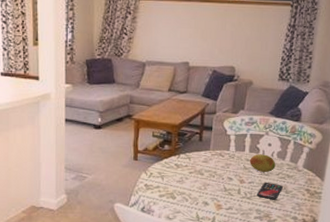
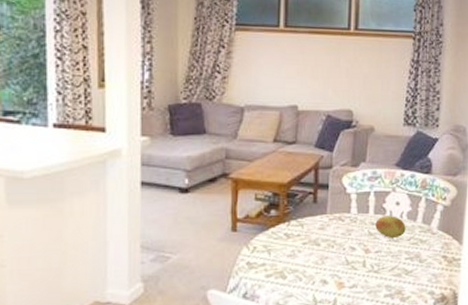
smartphone: present [256,182,283,200] -> none [385,249,416,272]

